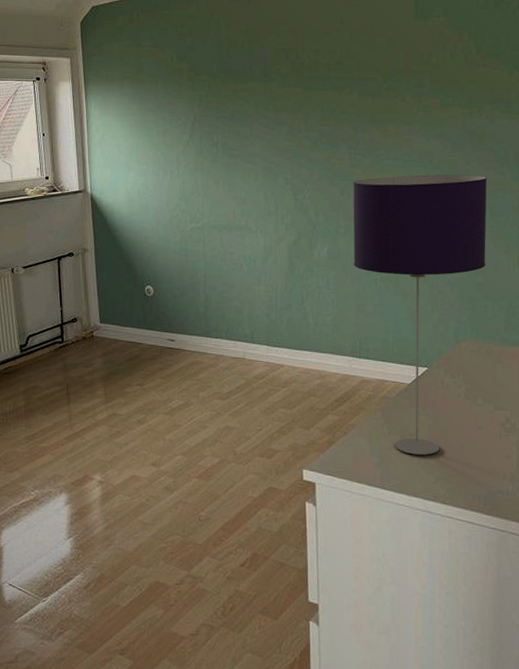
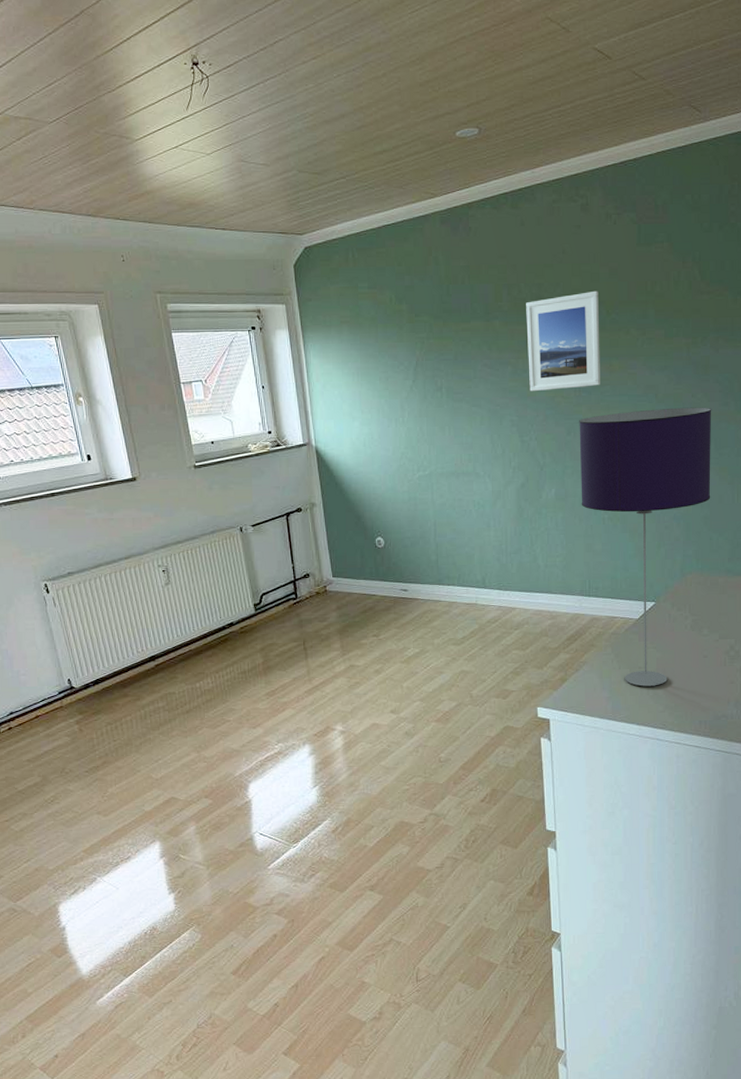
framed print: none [303,58,376,152] -> present [526,290,600,392]

